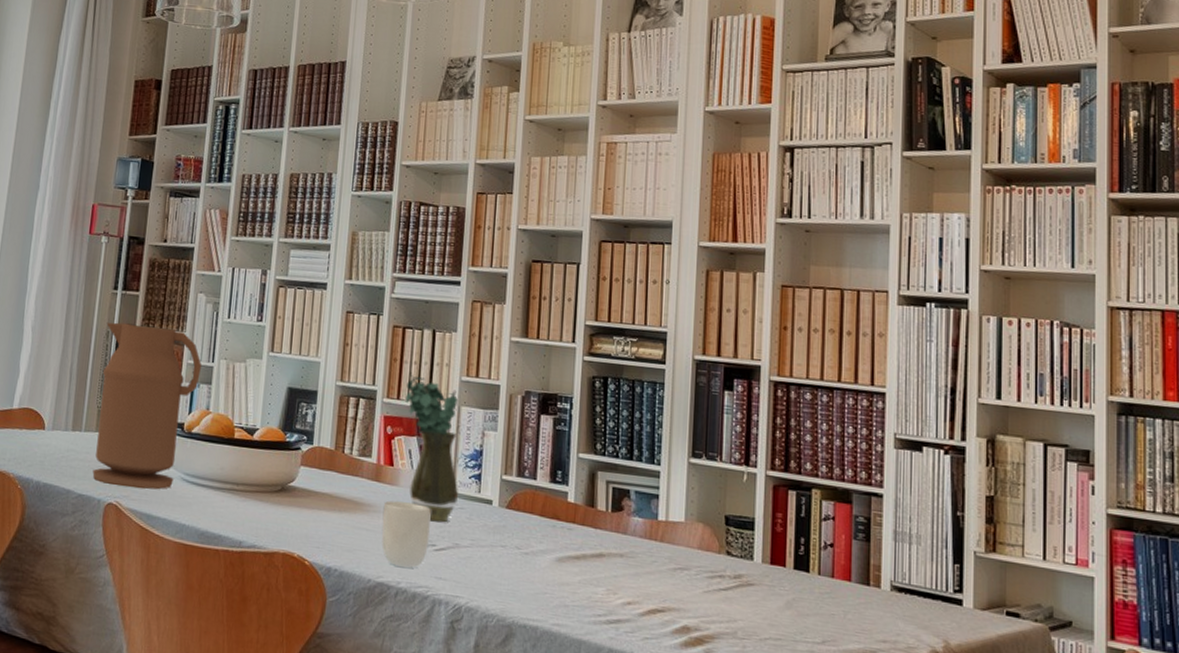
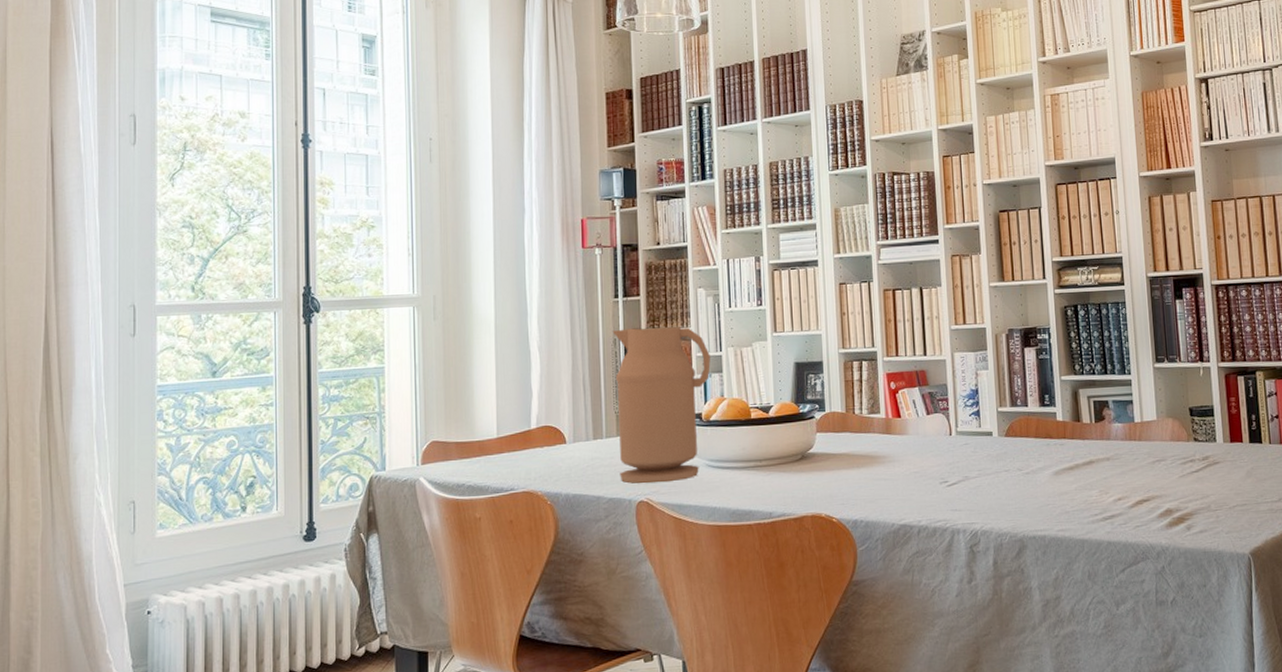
cup: present [381,500,431,568] -> none [897,447,942,508]
vase: present [404,372,459,523] -> none [902,329,962,461]

